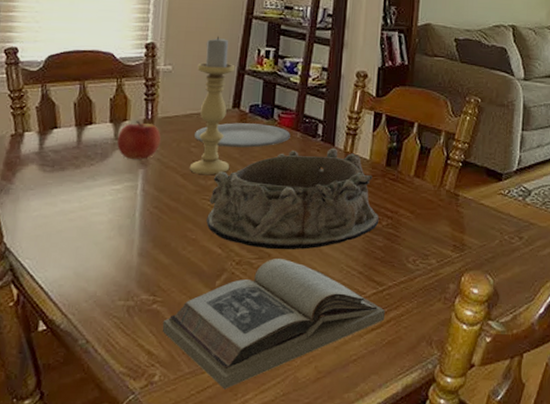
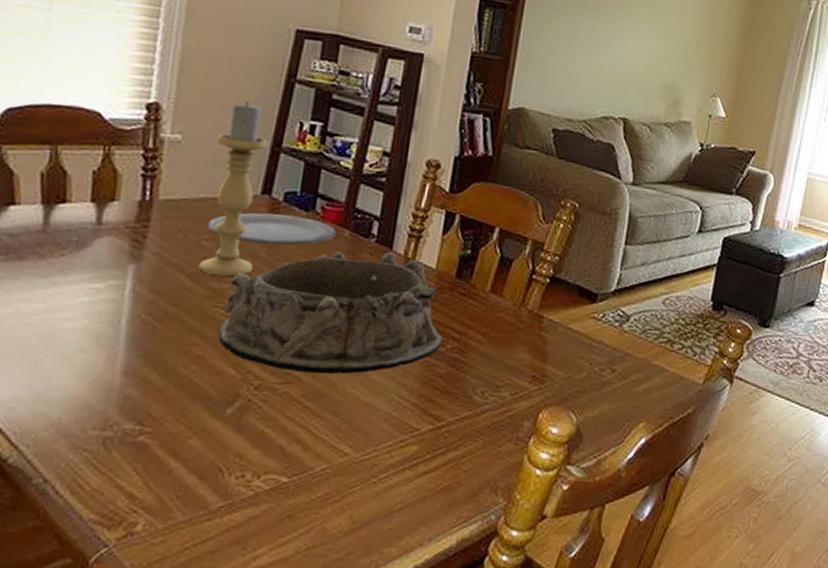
apple: present [116,121,161,159] -> none [99,202,162,252]
book: present [162,259,386,390] -> none [149,384,443,542]

